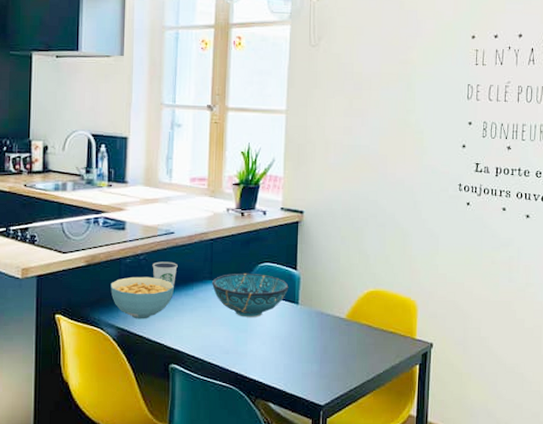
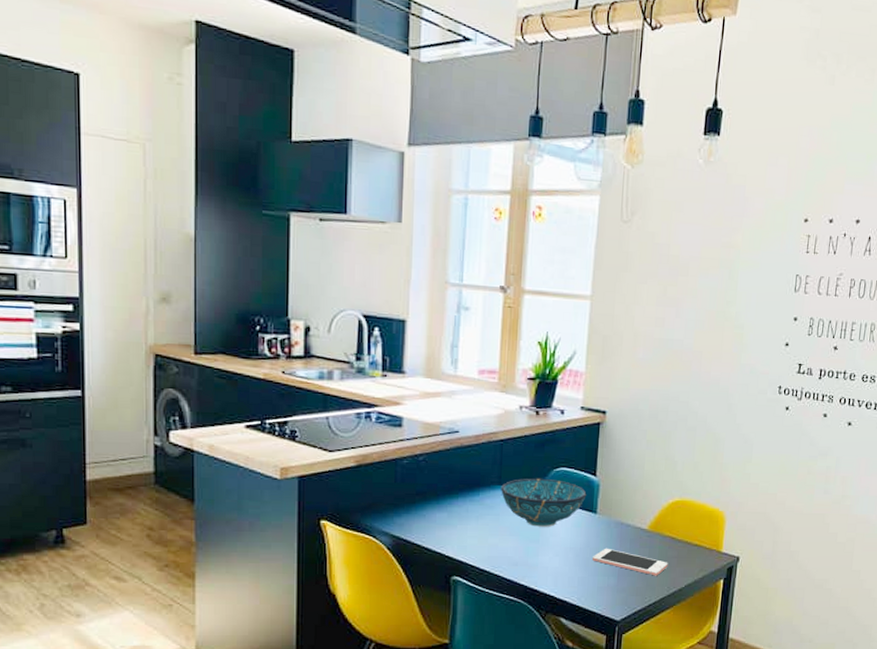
cereal bowl: present [110,276,175,319] -> none [385,479,459,527]
dixie cup: present [152,261,178,287] -> none [433,463,462,492]
cell phone: none [297,336,366,362] -> present [593,548,668,576]

